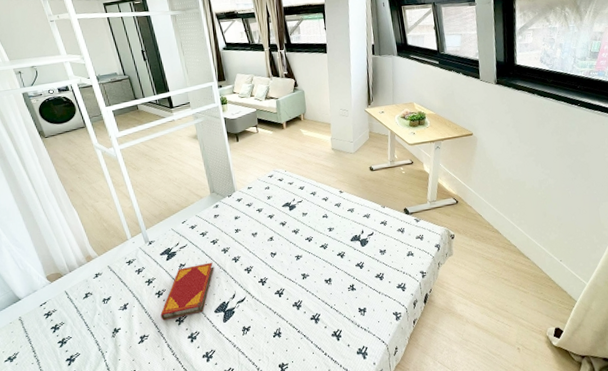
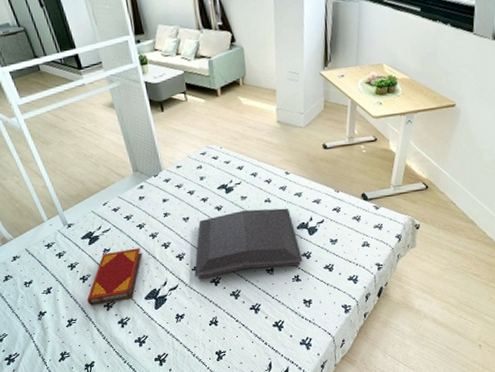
serving tray: none [261,222,357,291] -> present [194,208,303,279]

